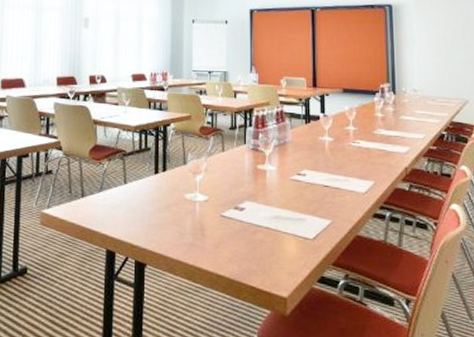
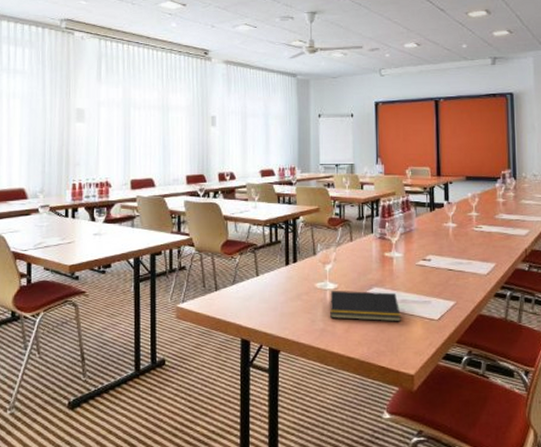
notepad: none [198,202,274,240] -> present [329,290,401,322]

